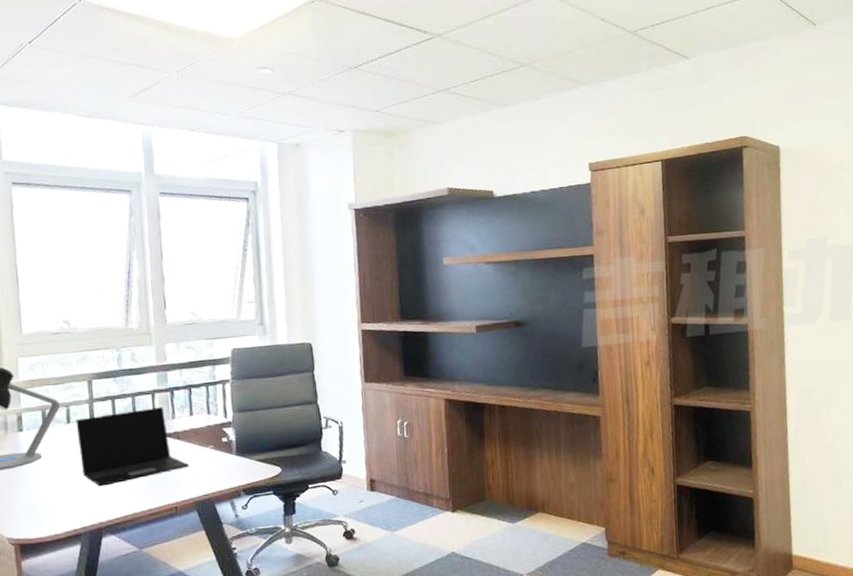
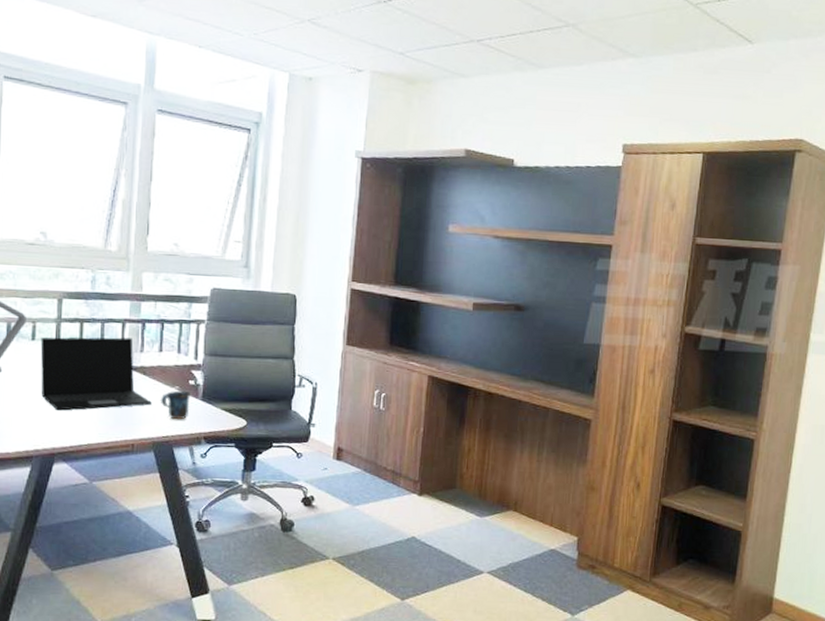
mug: none [196,448,226,478] -> present [160,390,192,420]

